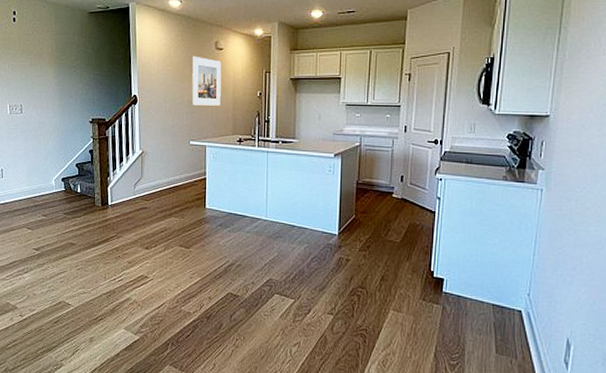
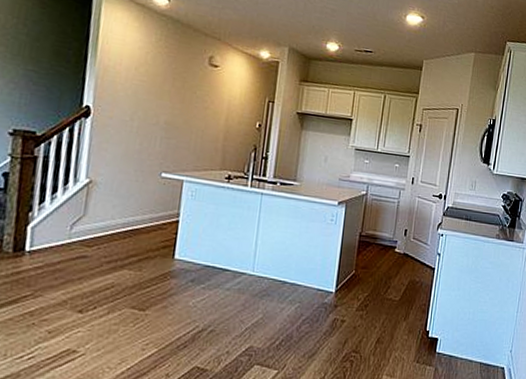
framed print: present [192,56,222,106] -> none [170,68,215,134]

